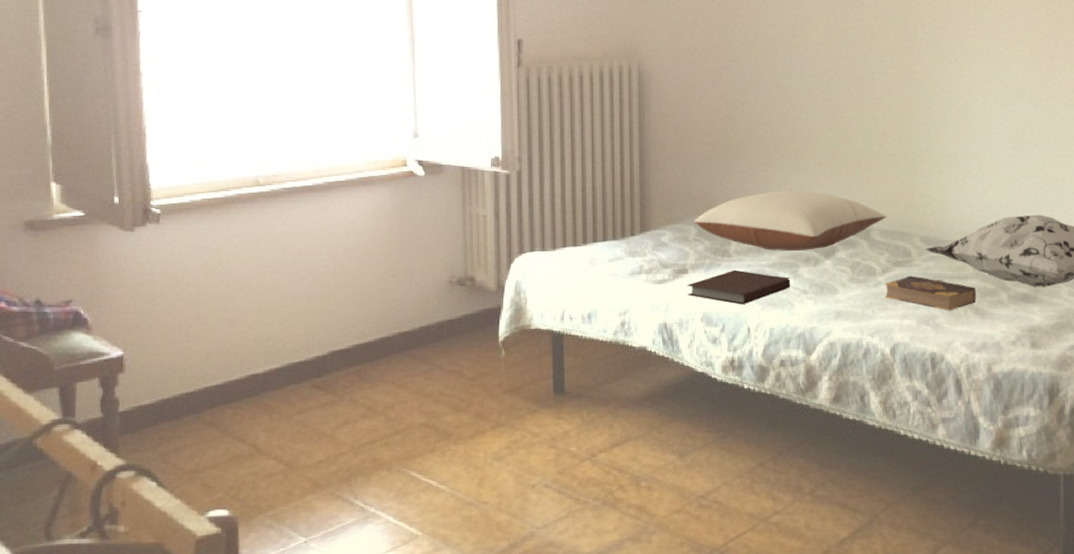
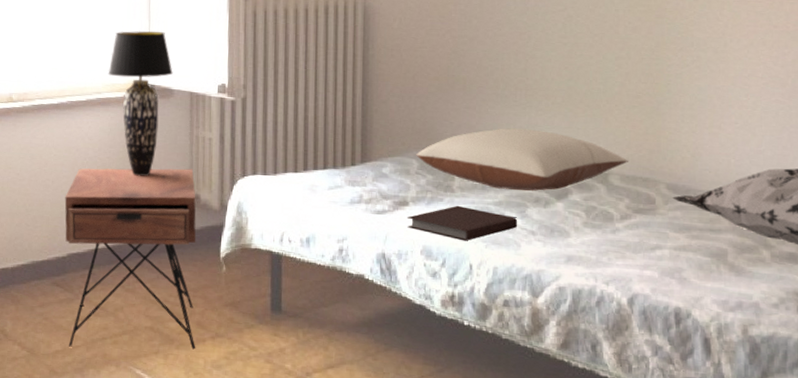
nightstand: none [324,249,476,455] -> present [64,168,196,350]
table lamp: none [369,102,442,260] -> present [108,30,173,176]
book: present [885,275,976,311] -> none [624,224,732,265]

